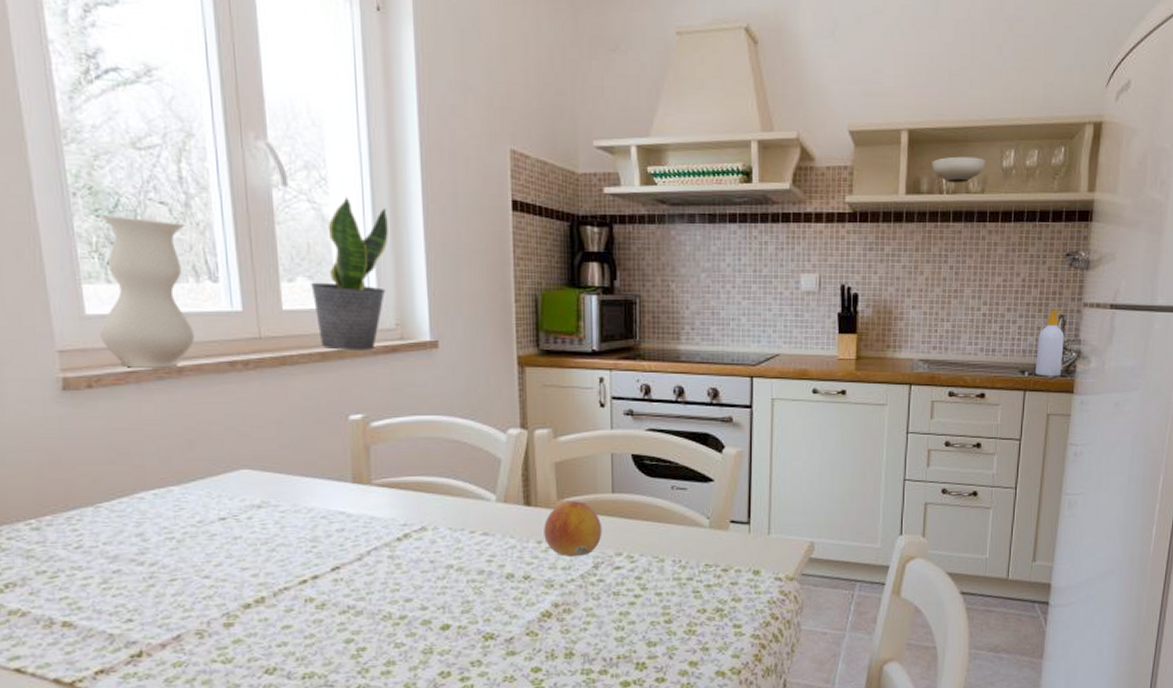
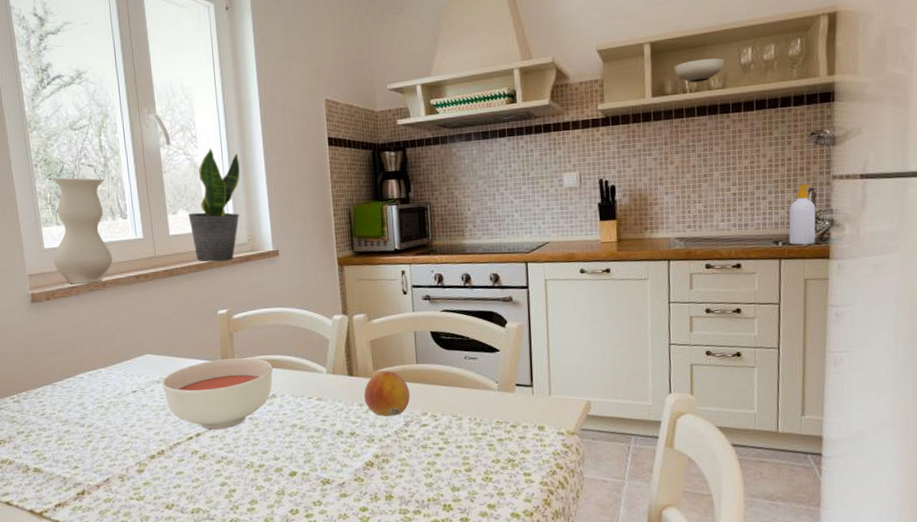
bowl: none [263,478,425,571] -> present [161,358,273,430]

